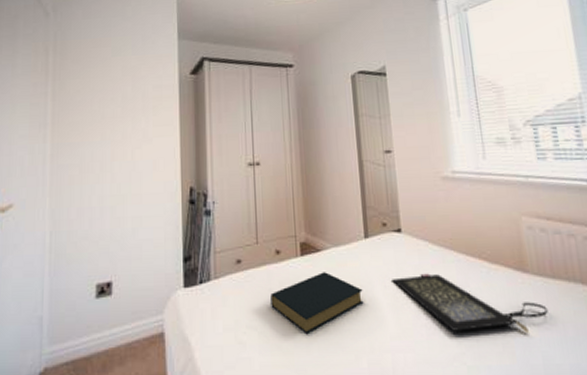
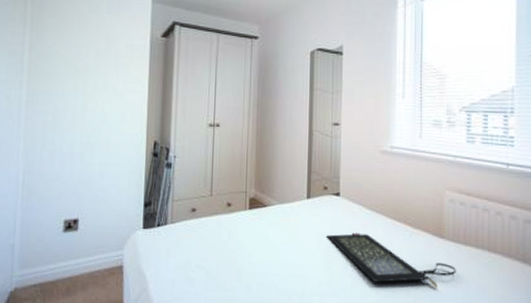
hardback book: present [270,272,364,335] -> none [219,225,301,276]

